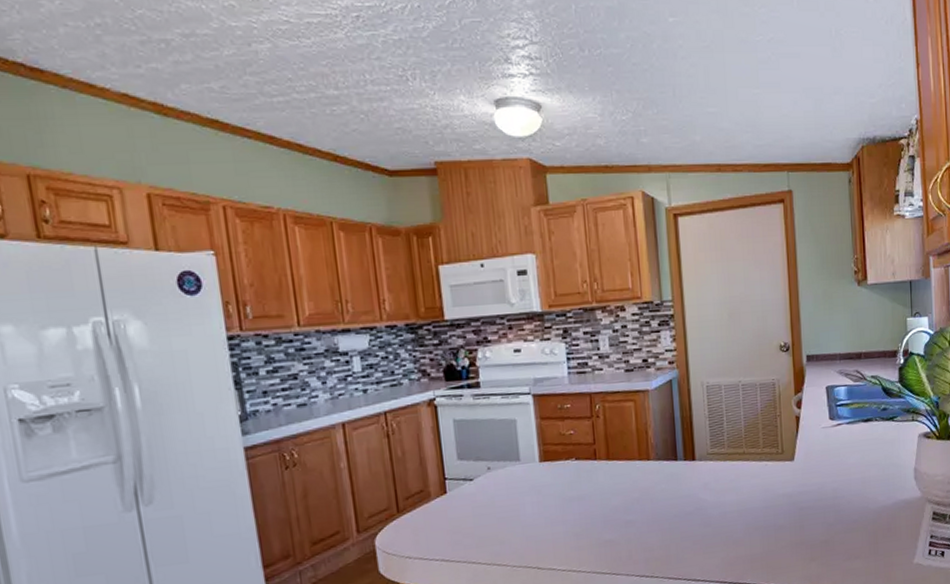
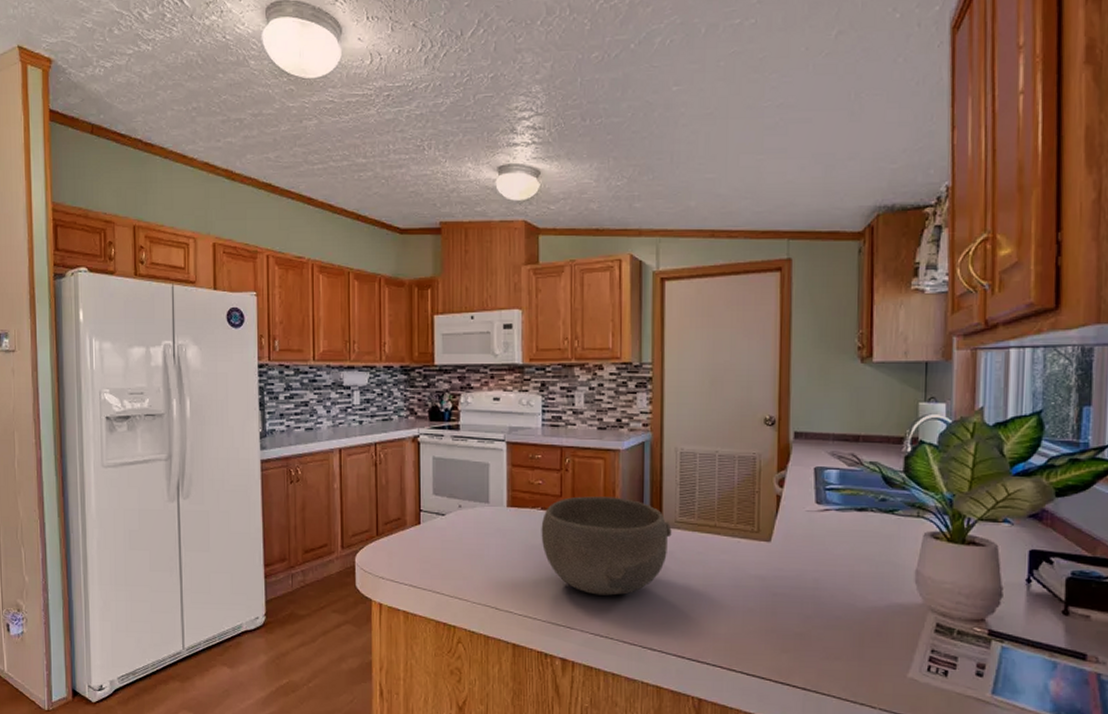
bowl: none [577,437,705,538] -> present [541,496,672,596]

